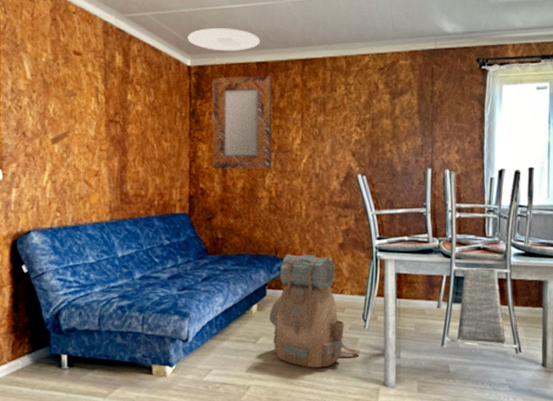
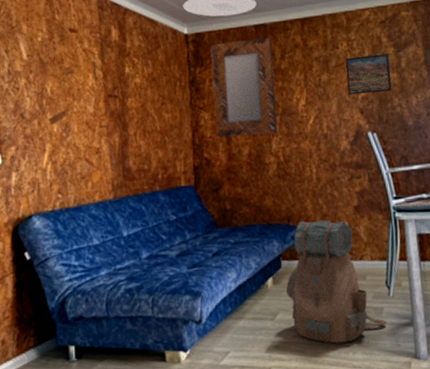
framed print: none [341,100,385,138] -> present [345,54,392,95]

